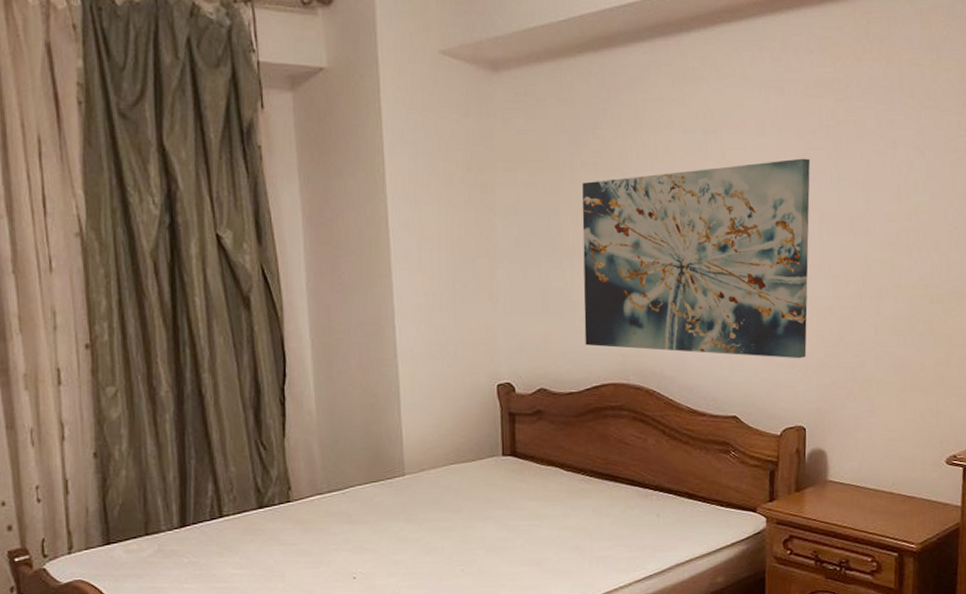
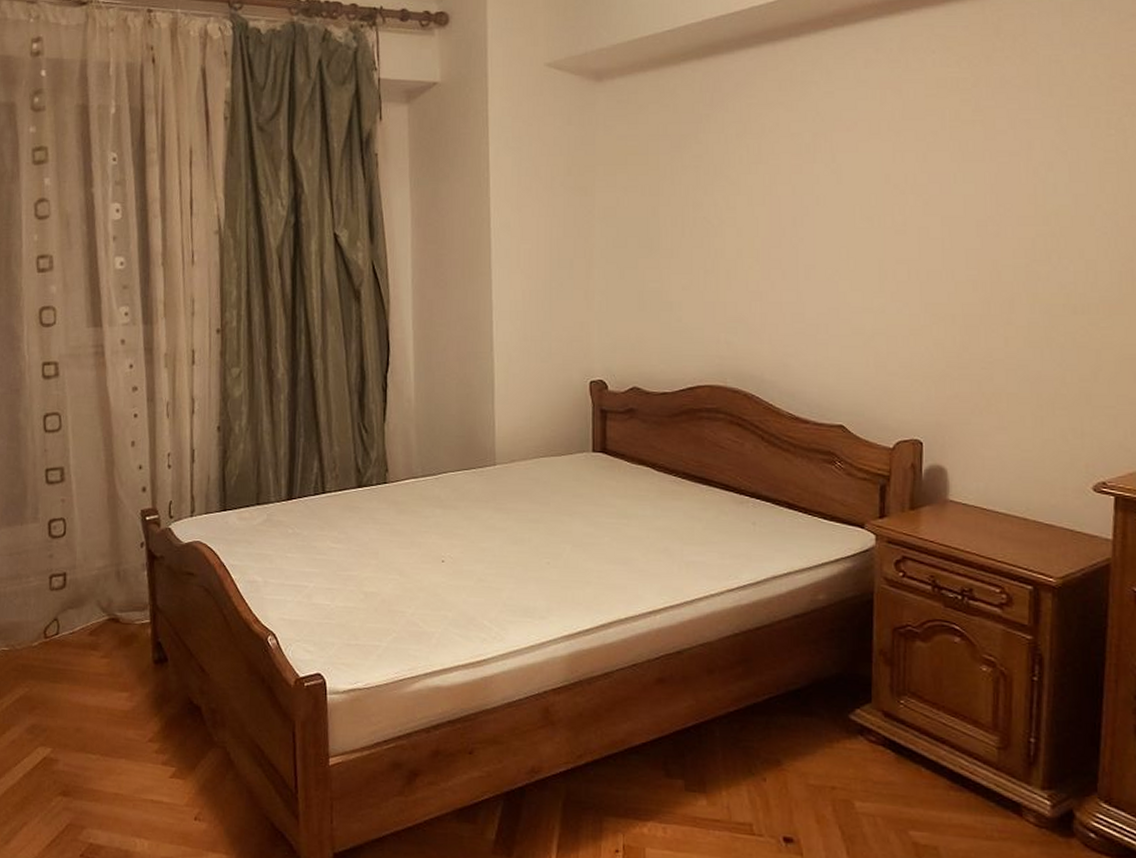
wall art: present [582,158,810,359] -> none [681,160,931,369]

